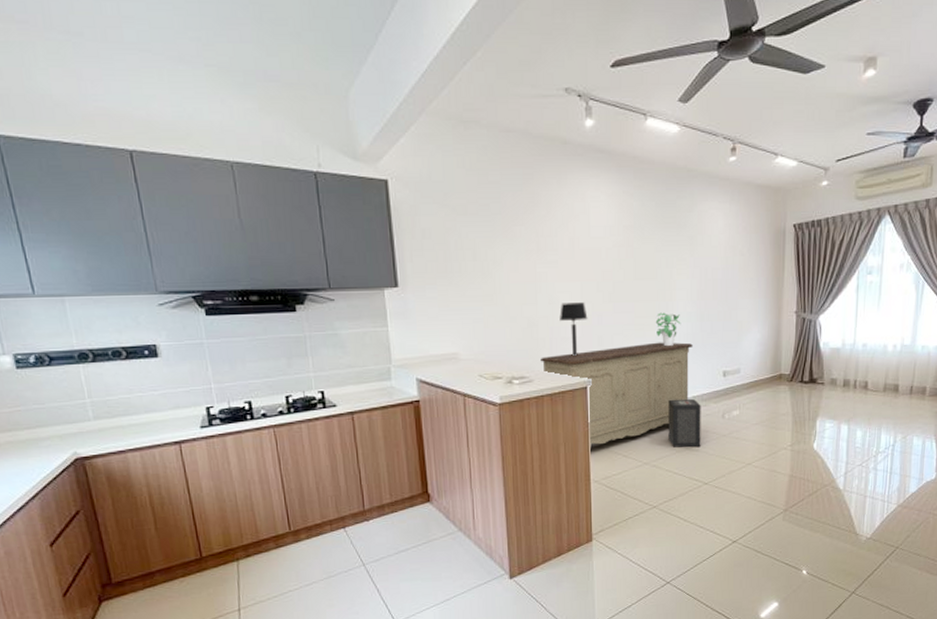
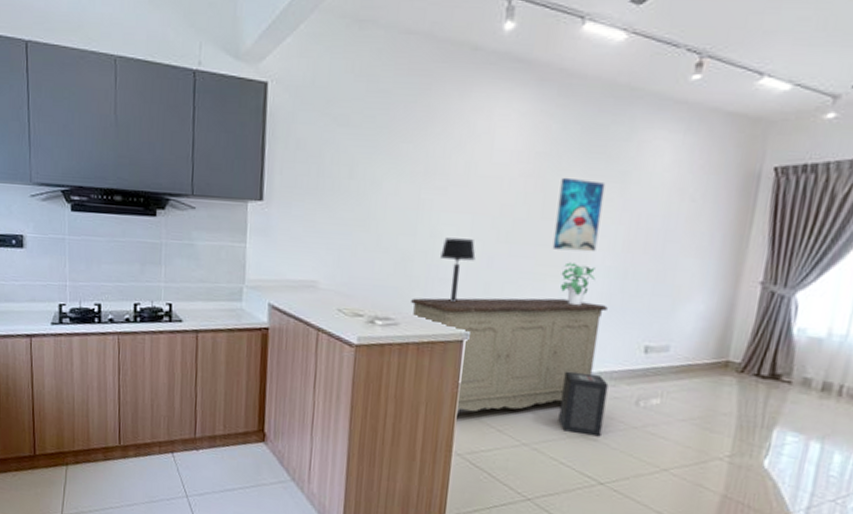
wall art: none [646,244,679,303] -> present [552,177,606,252]

